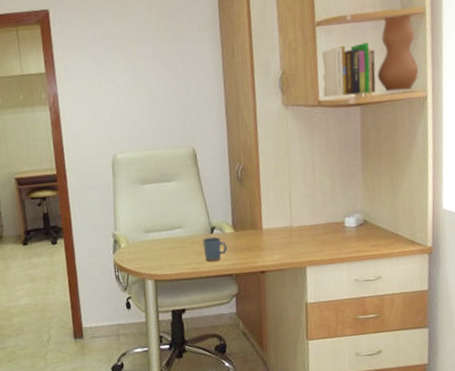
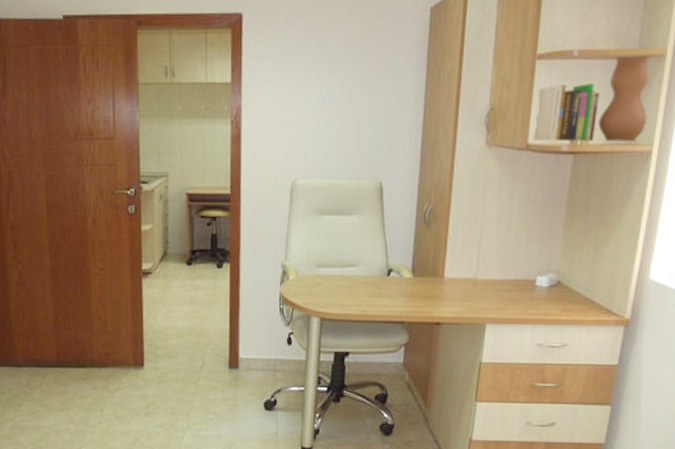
mug: present [202,237,227,262] -> none [377,279,403,305]

